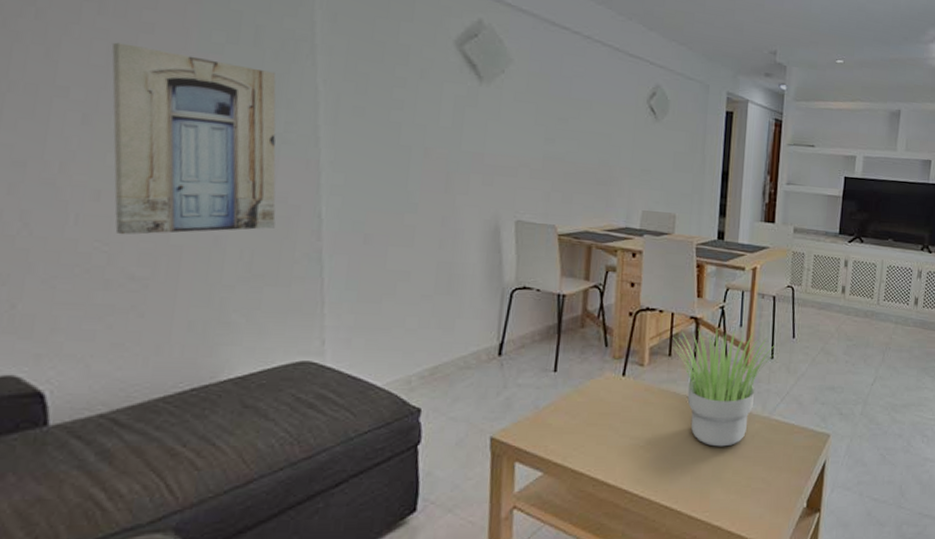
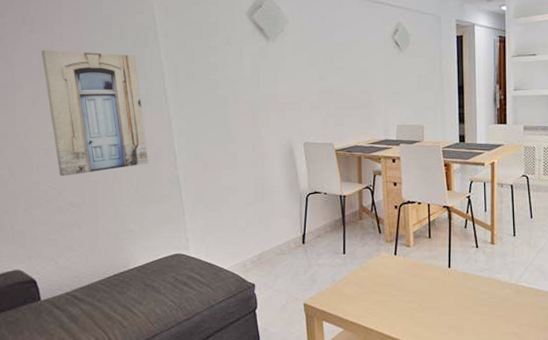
potted plant: present [672,328,775,447] -> none [430,213,516,308]

